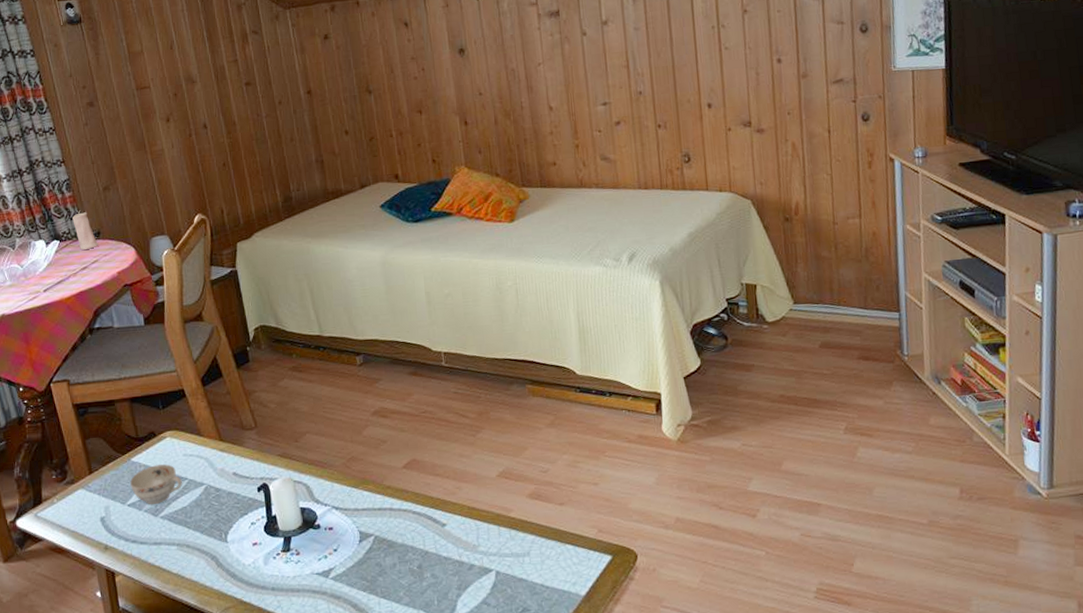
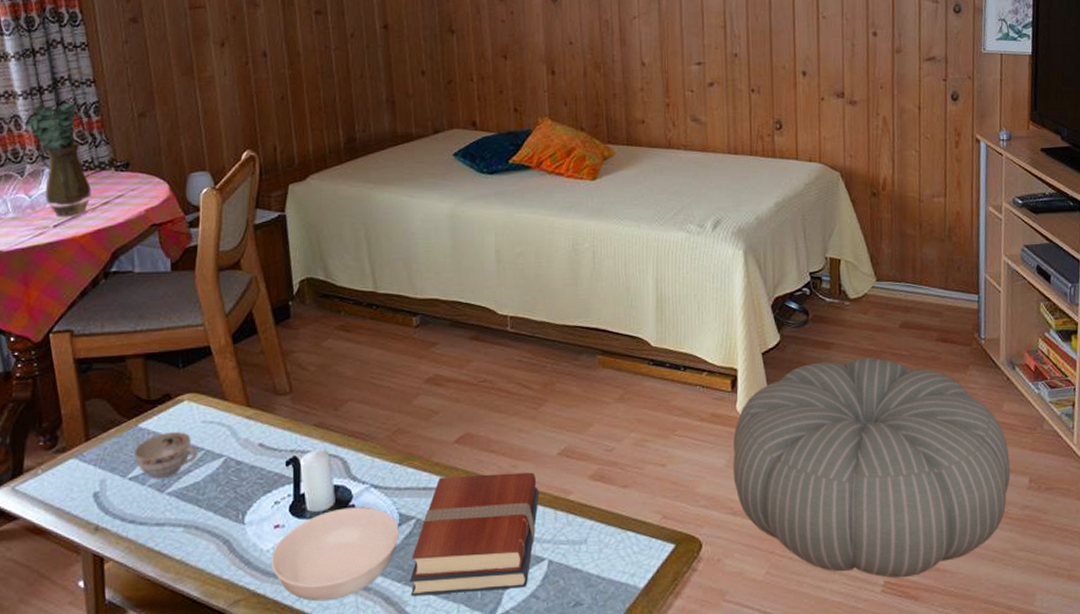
vase: none [11,179,72,283] -> present [25,98,92,218]
candle: present [72,210,99,251] -> none [98,137,127,183]
bowl: none [252,526,361,609] -> present [270,507,399,602]
books: none [373,493,483,604] -> present [410,472,539,597]
pouf: none [661,377,941,585] -> present [733,358,1011,578]

